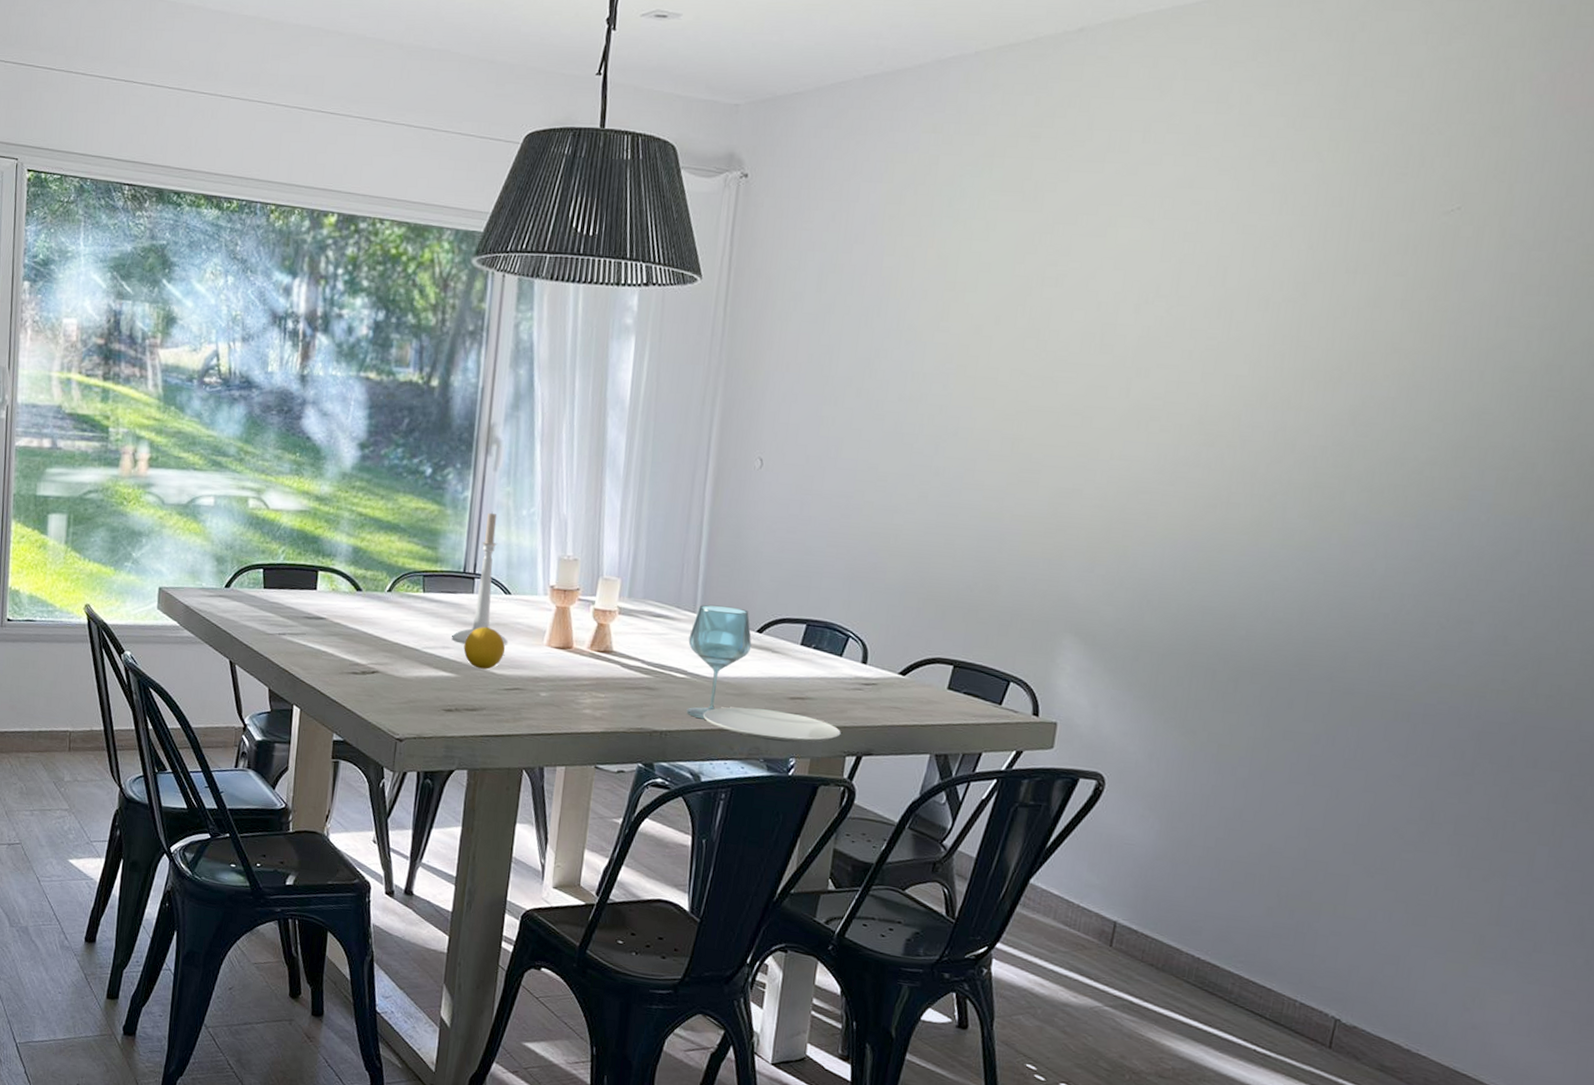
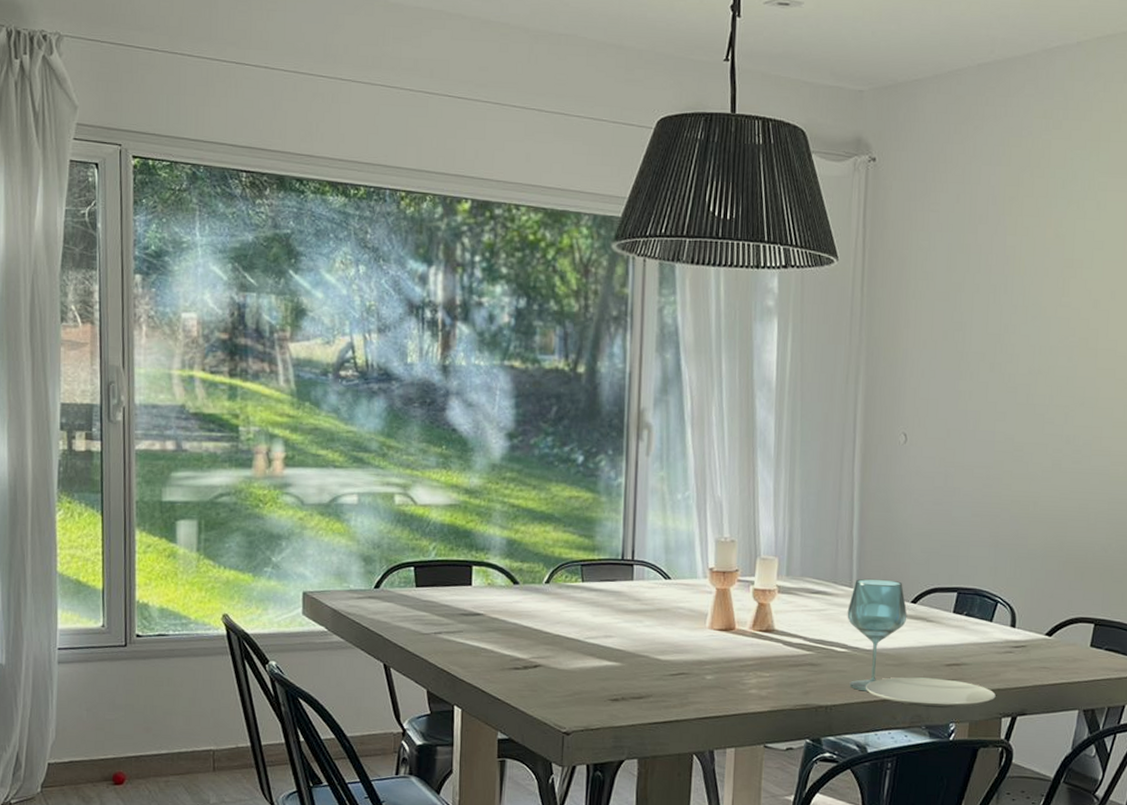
candlestick: present [451,511,509,646] -> none [614,497,672,632]
fruit: present [463,626,505,670] -> none [626,613,668,656]

